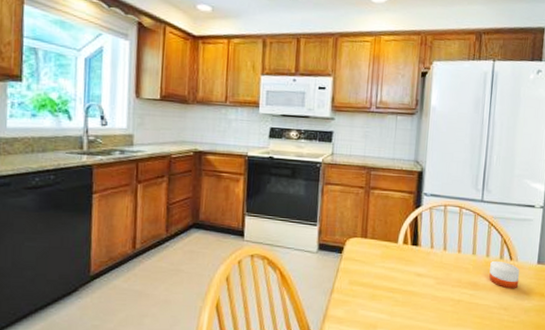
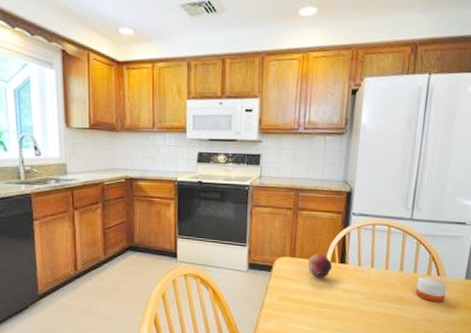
fruit: none [380,234,404,261] -> present [308,253,332,278]

